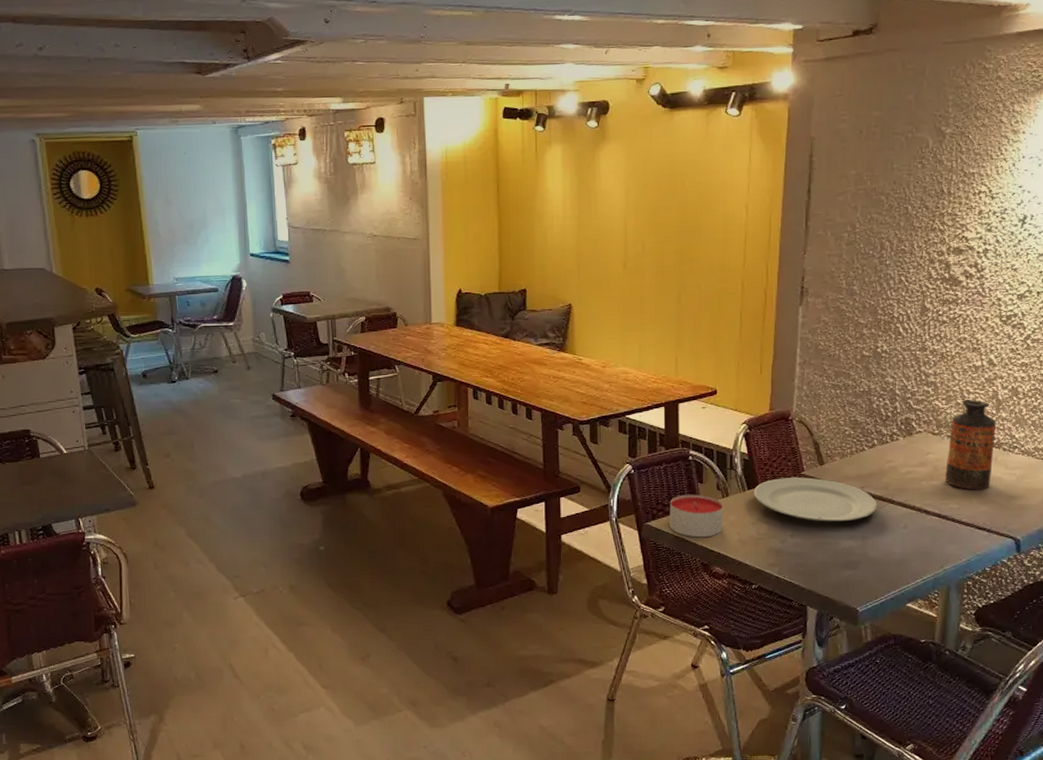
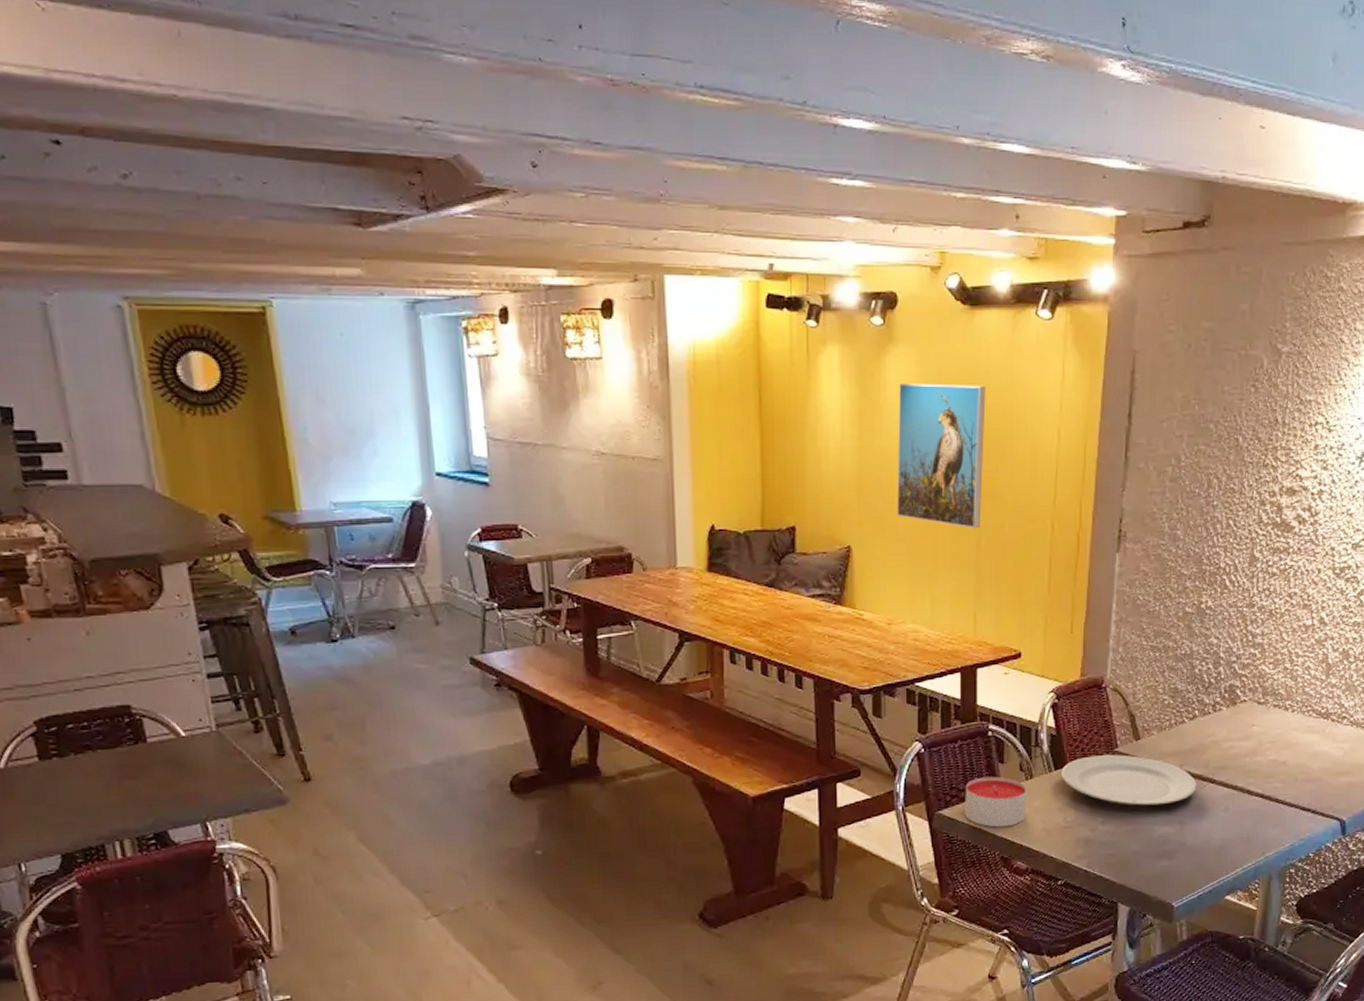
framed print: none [609,171,684,288] -> present [897,383,986,529]
bottle: present [945,400,997,490] -> none [1270,664,1326,767]

